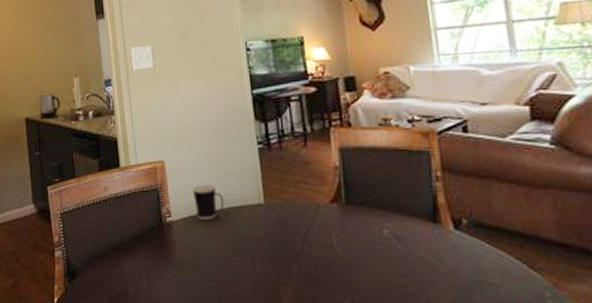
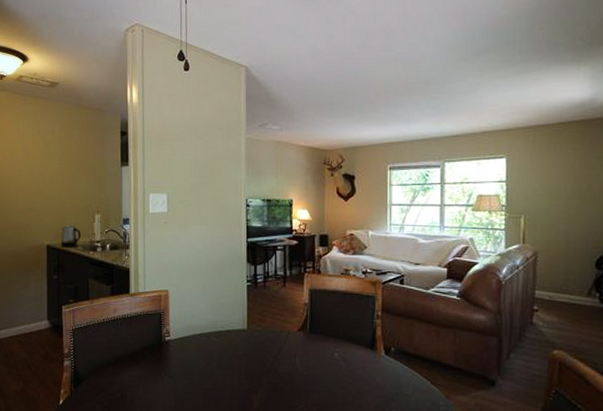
mug: present [193,184,225,220] -> none [190,311,215,340]

